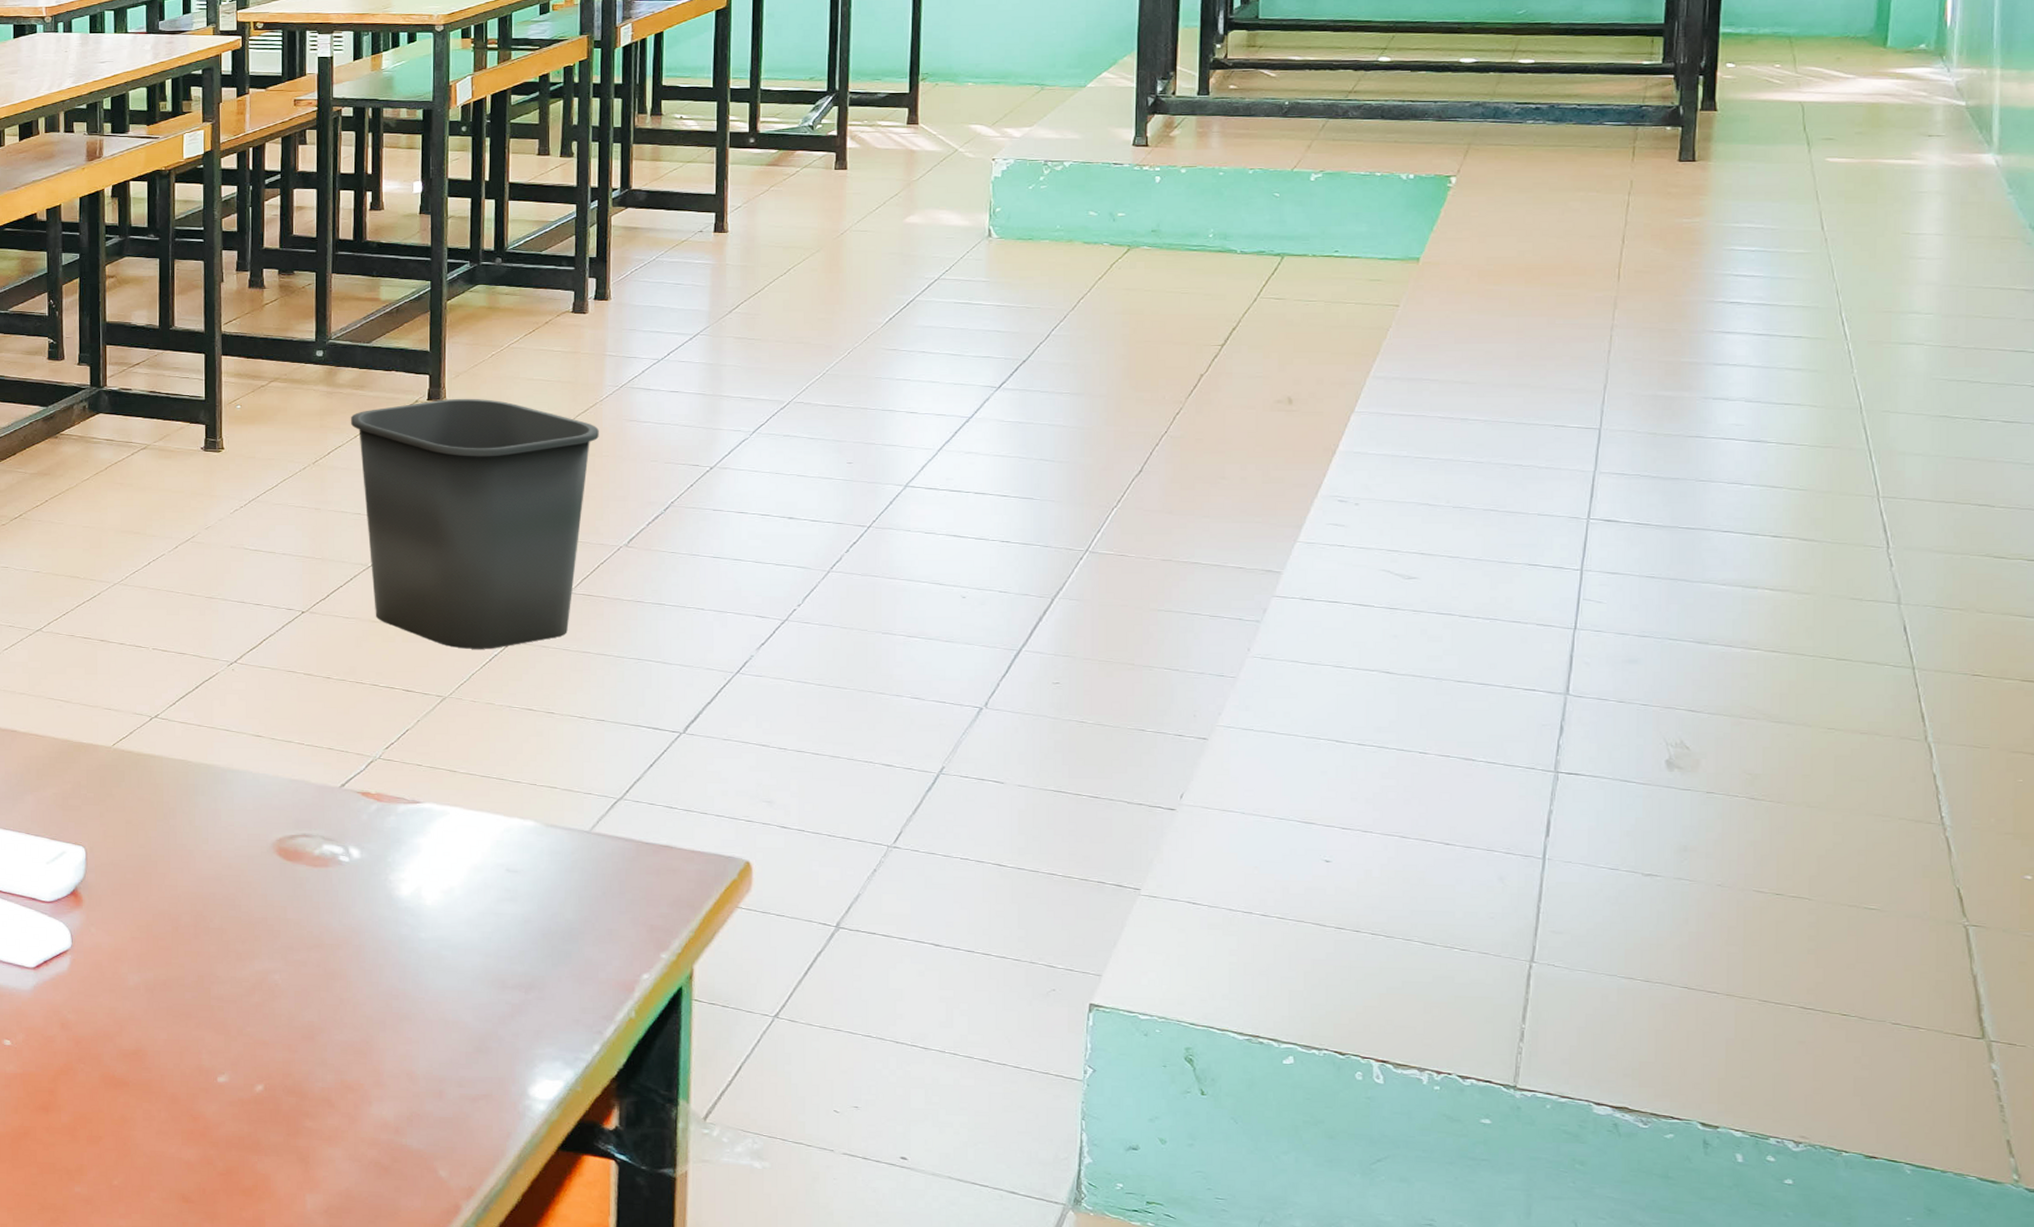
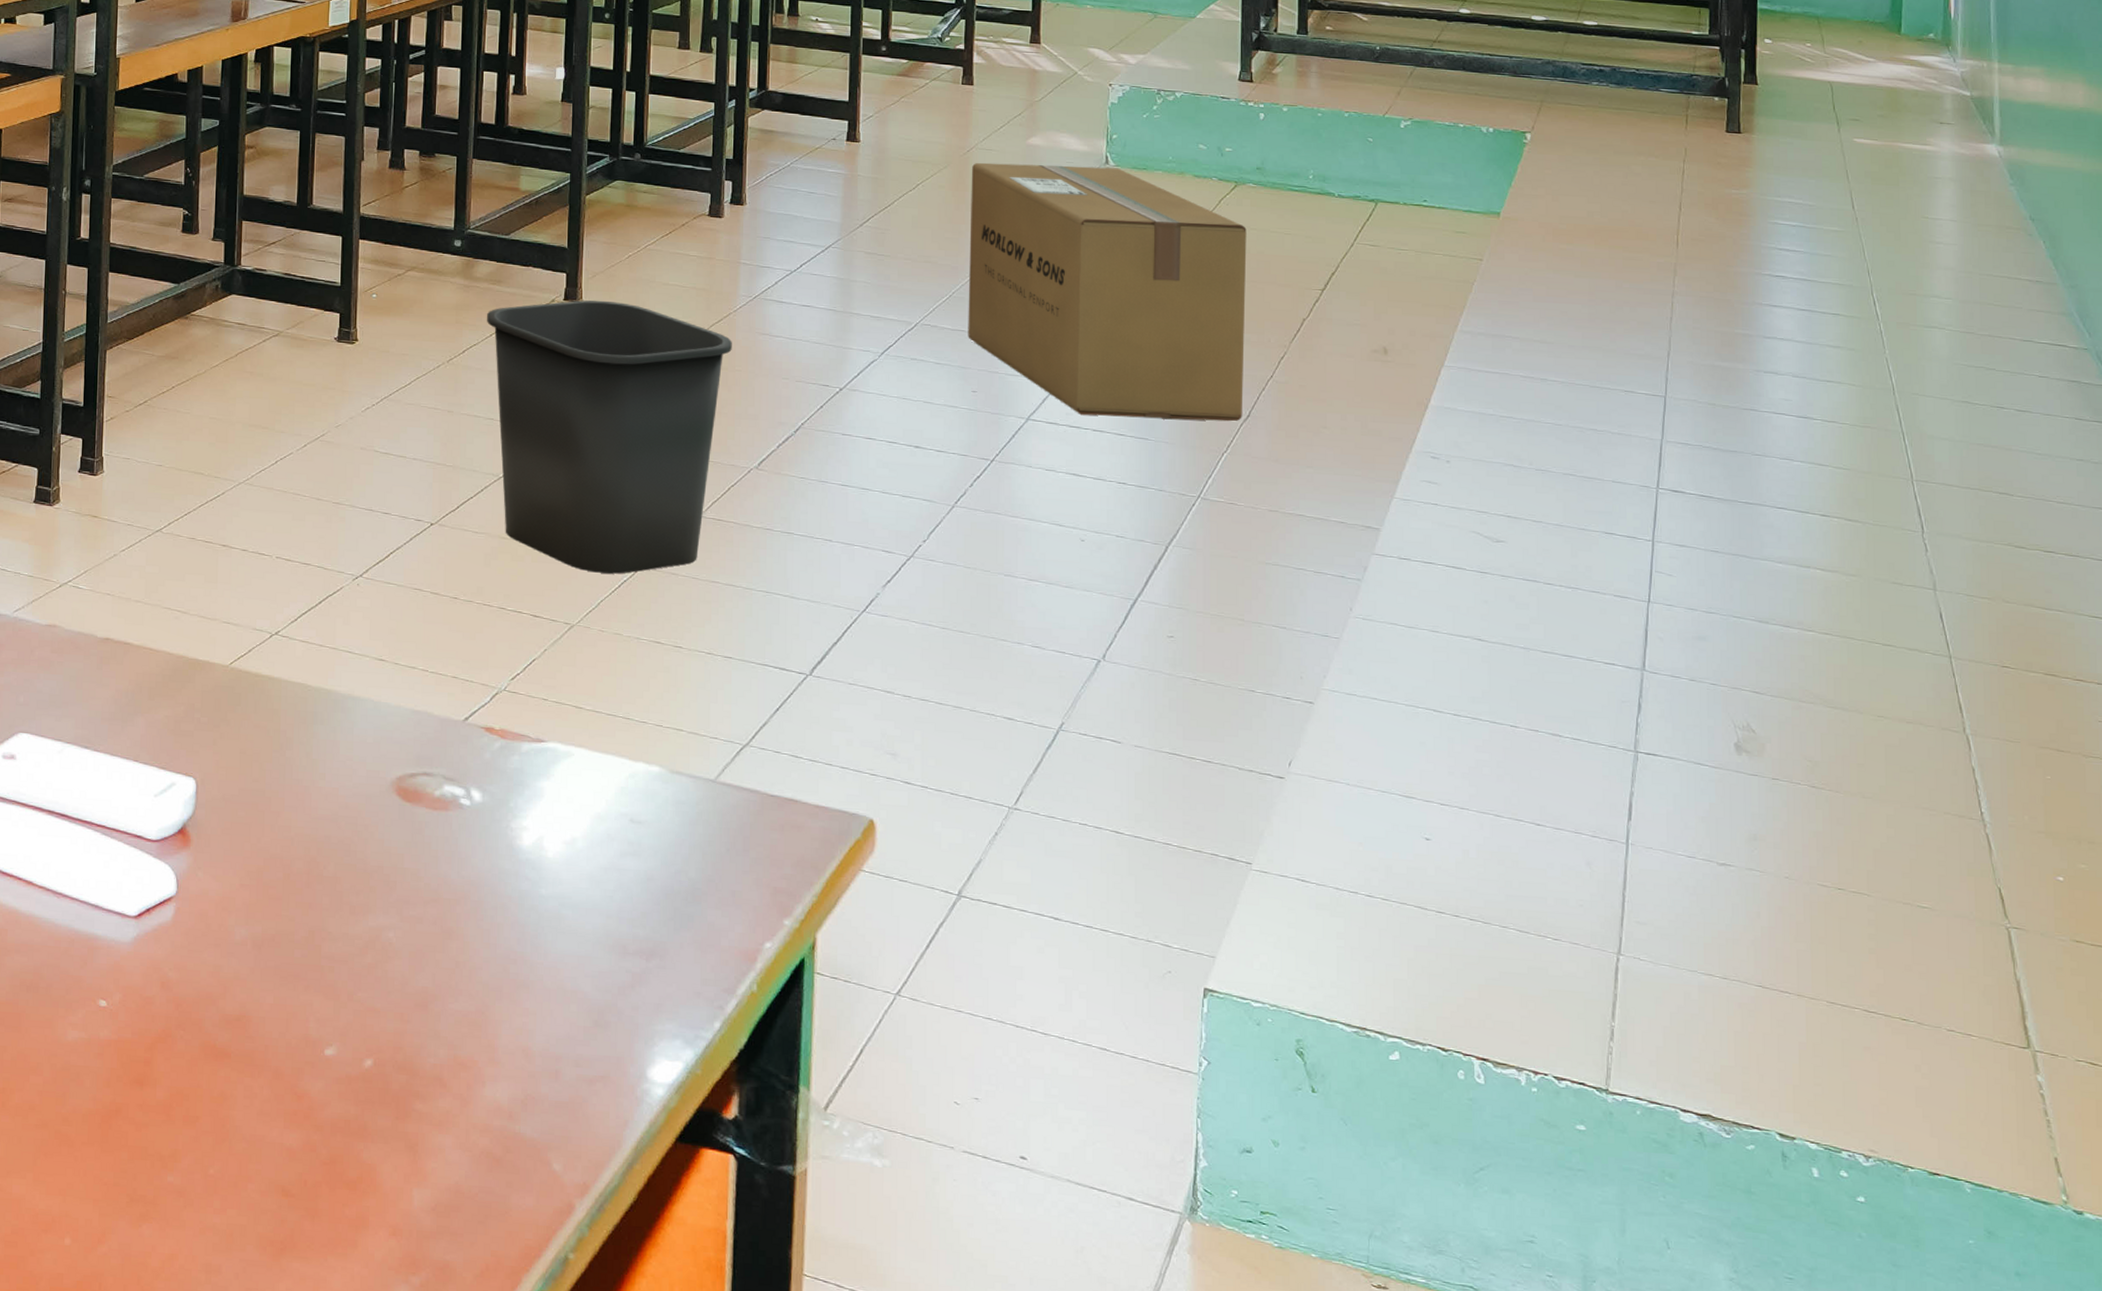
box: none [843,240,1140,479] -> present [968,162,1247,422]

